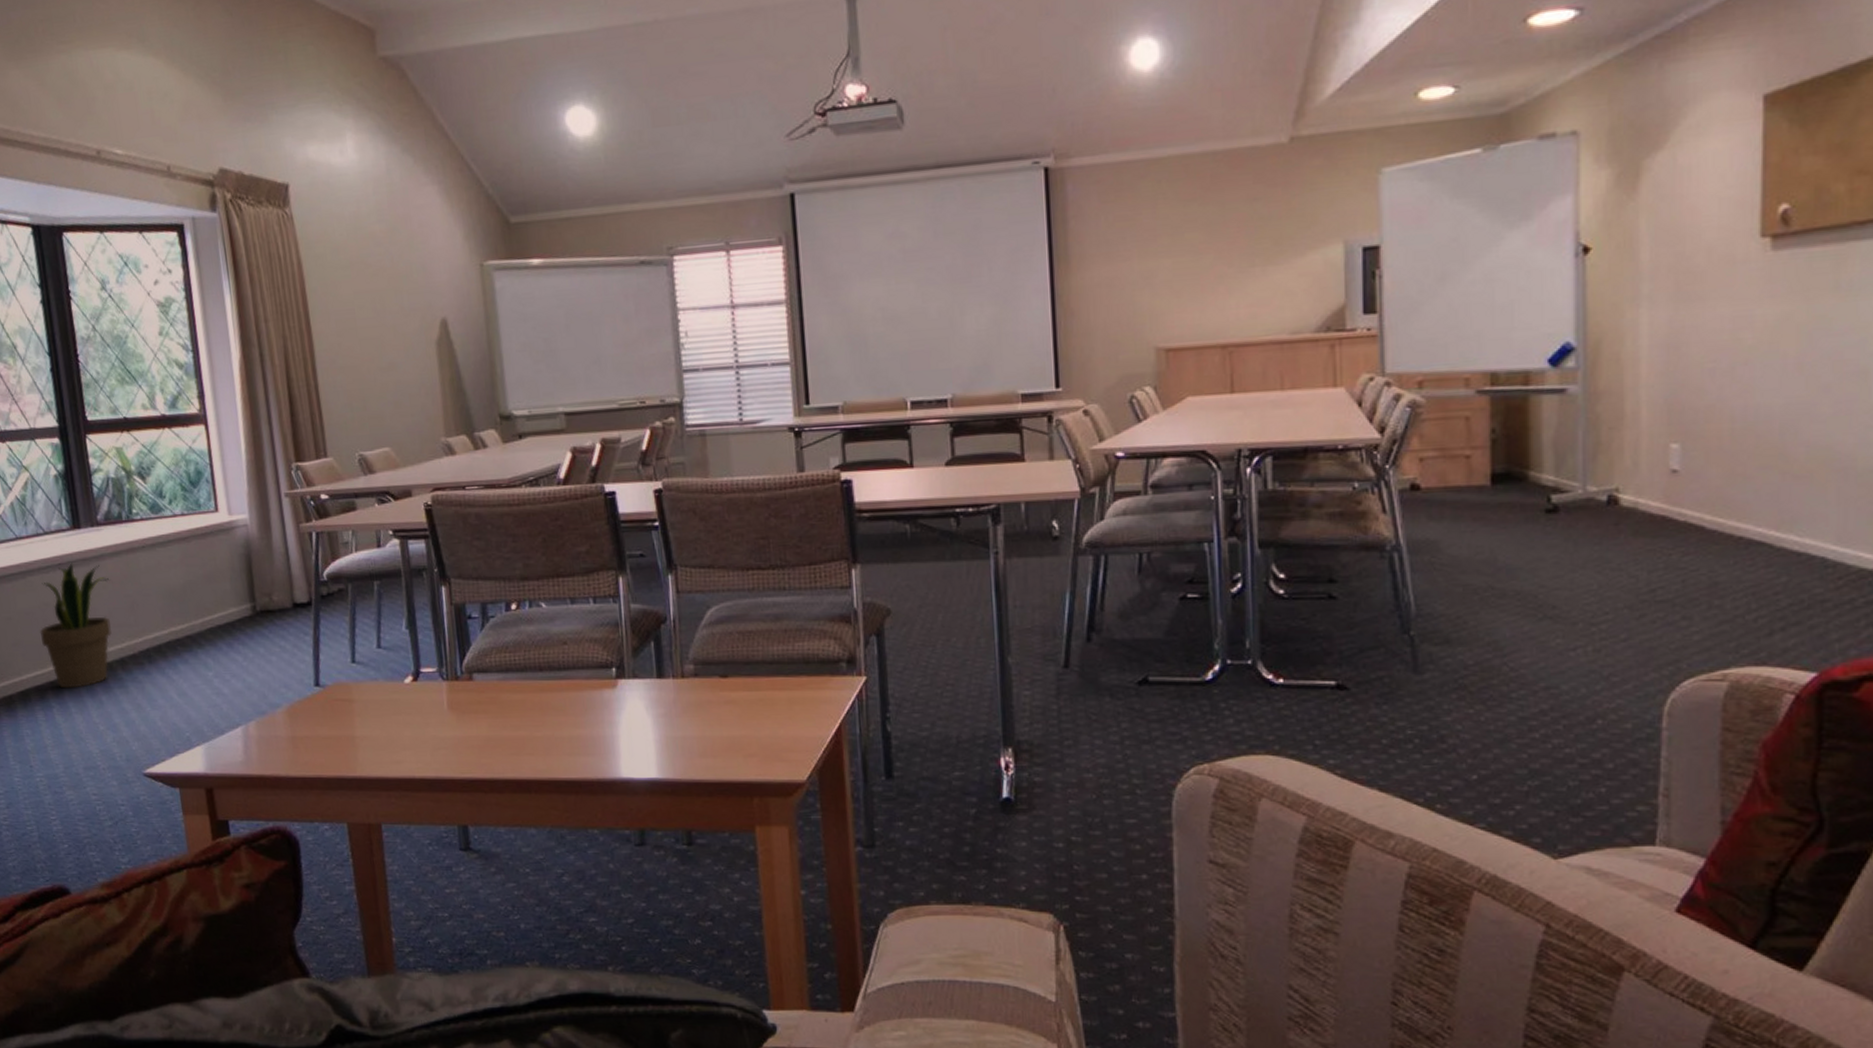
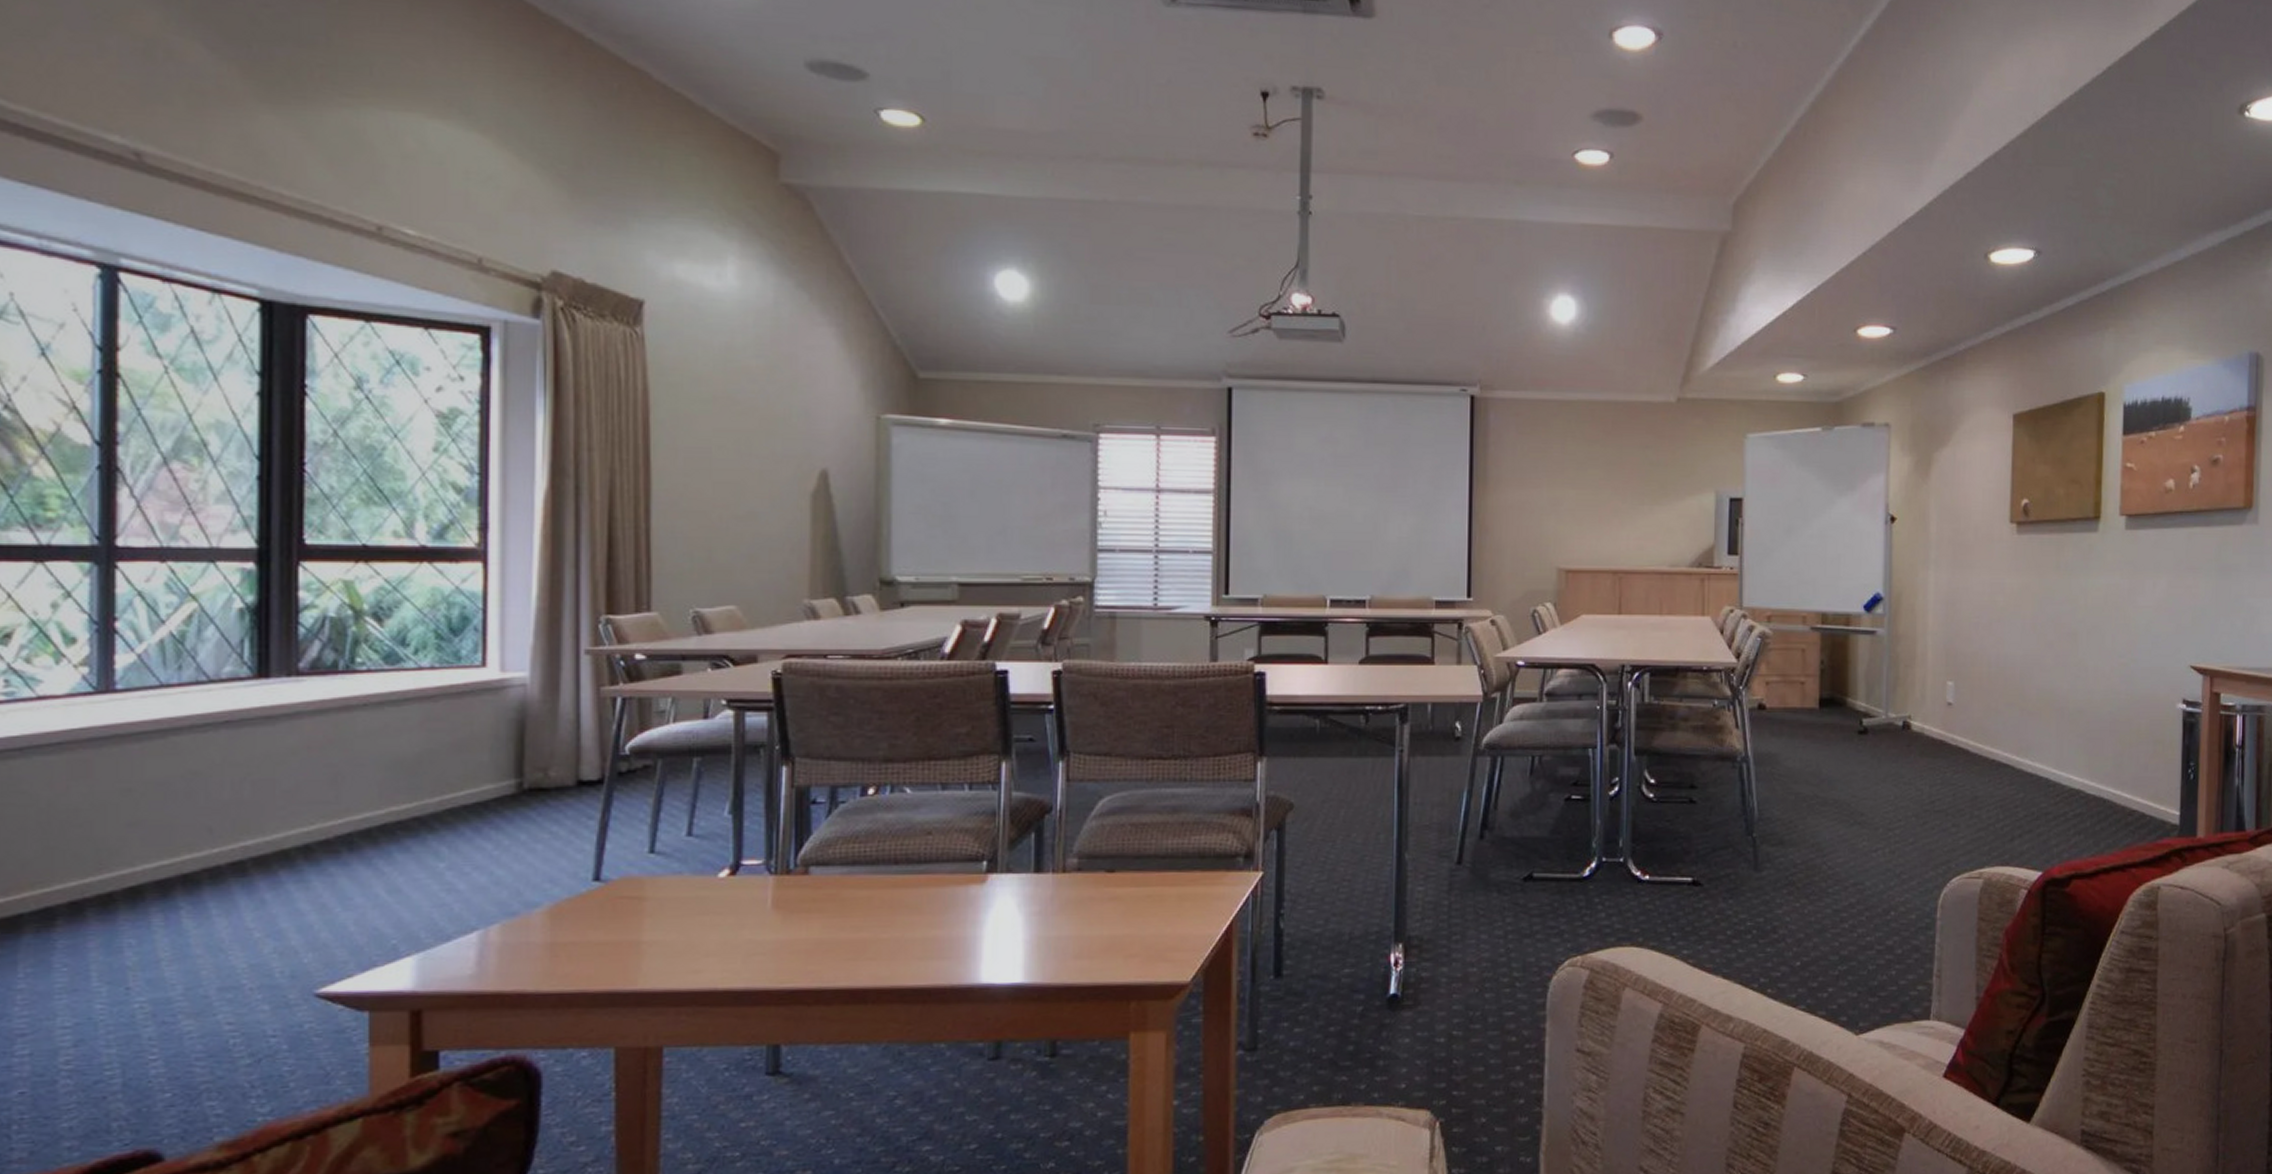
potted plant: present [39,563,112,689] -> none [176,720,305,884]

